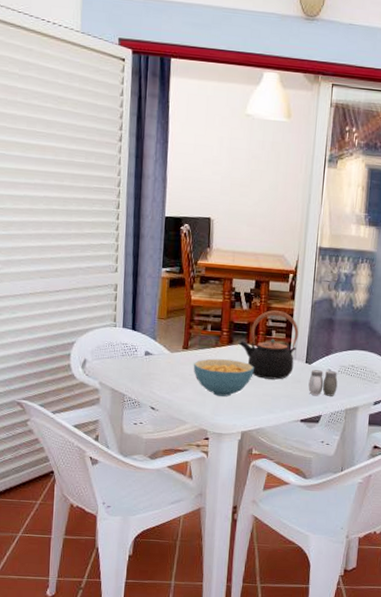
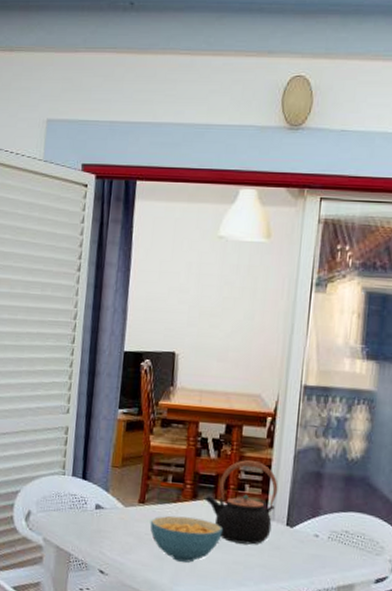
salt and pepper shaker: present [308,370,338,396] -> none [289,534,327,569]

